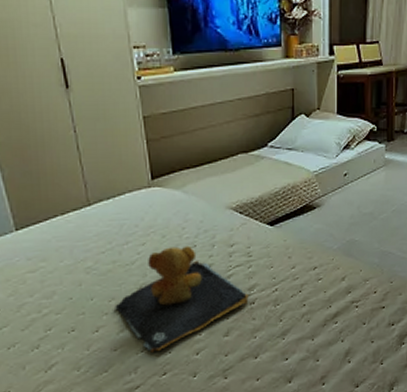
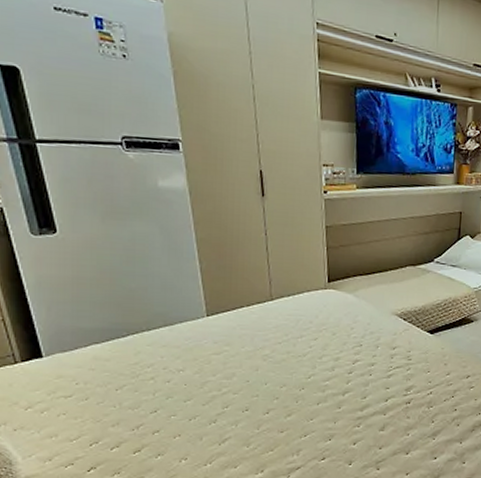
teddy bear: present [115,245,249,353] -> none [285,344,405,438]

